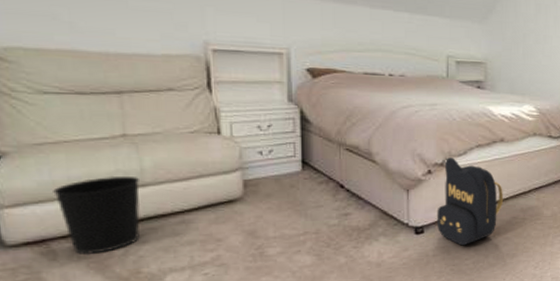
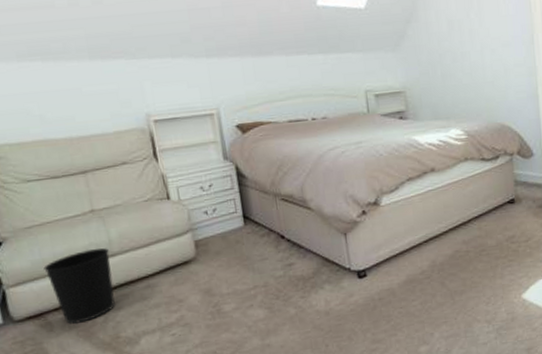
backpack: present [436,158,503,246] -> none [376,195,443,287]

